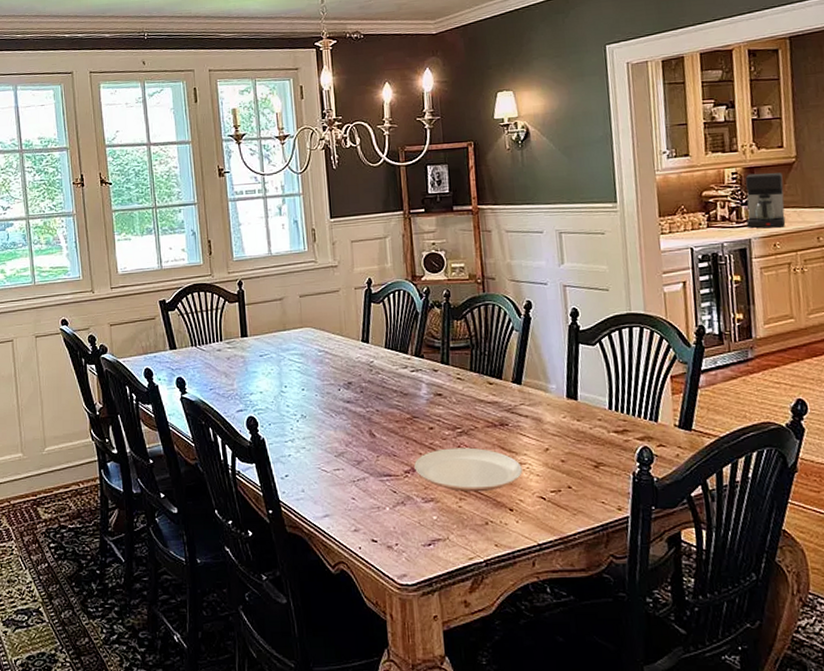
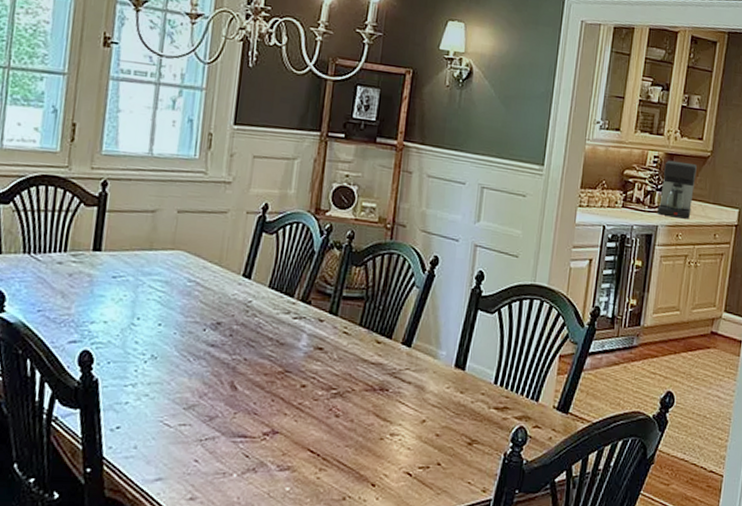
plate: present [414,447,522,492] -> none [275,410,394,463]

